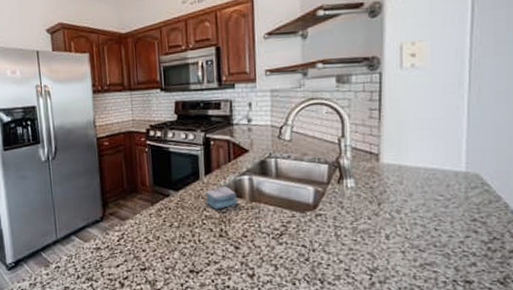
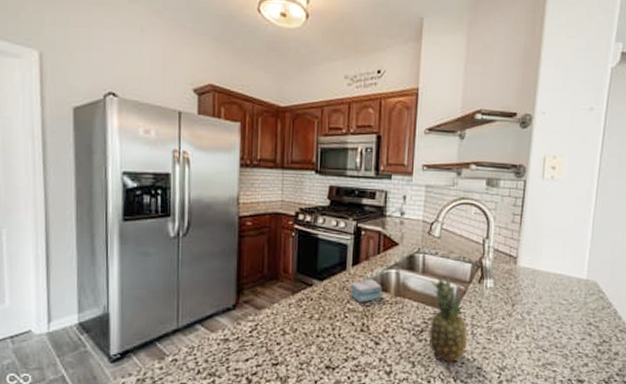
fruit: none [285,179,332,266] -> present [429,276,468,363]

